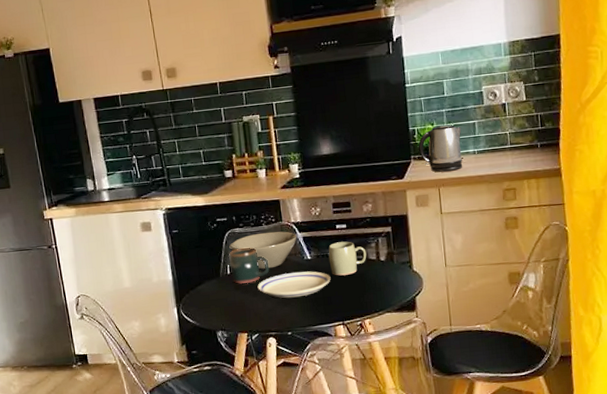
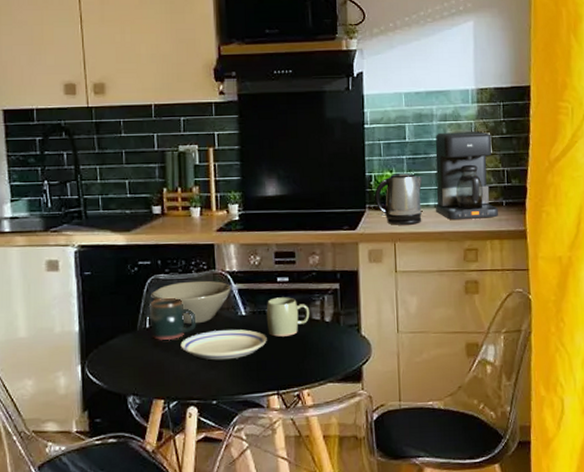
coffee maker: none [472,81,534,164] -> present [435,131,499,221]

